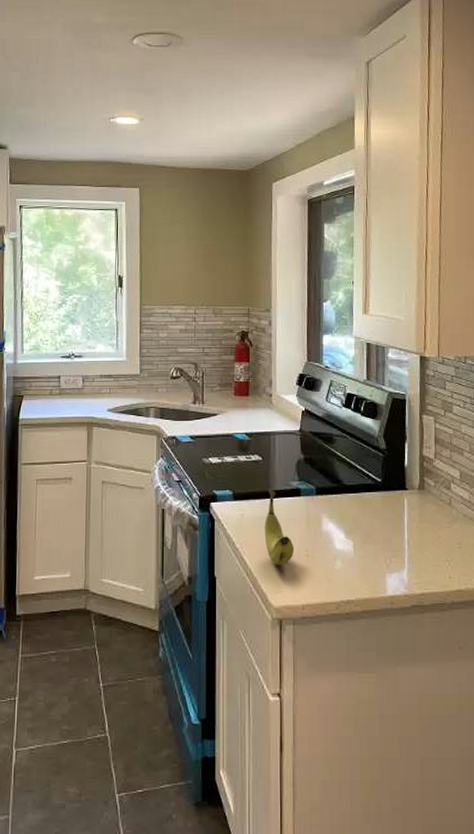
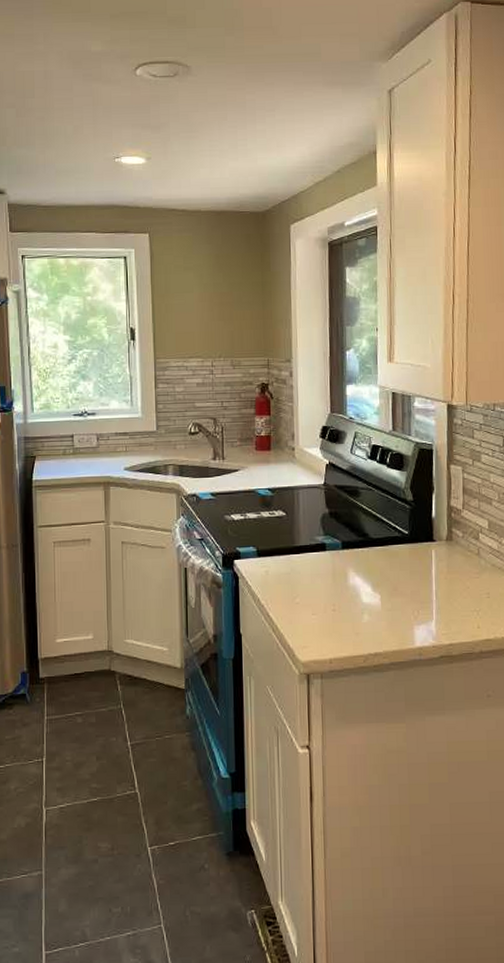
fruit: present [264,488,294,565] -> none [289,543,320,620]

